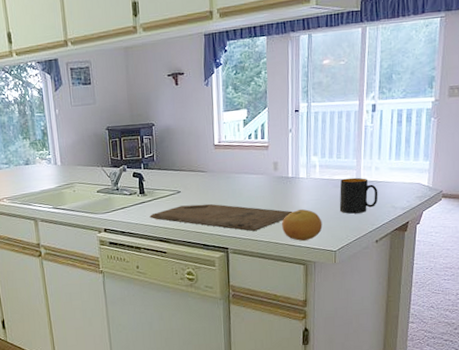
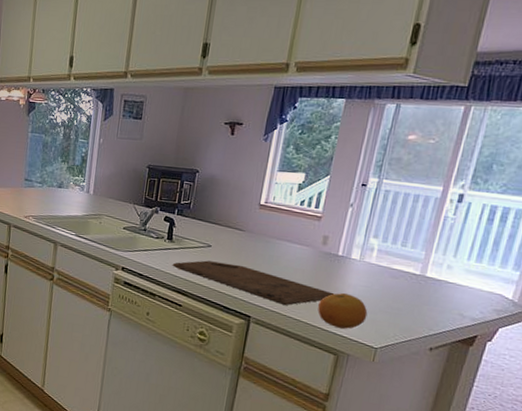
mug: present [339,177,378,214] -> none [391,270,446,314]

